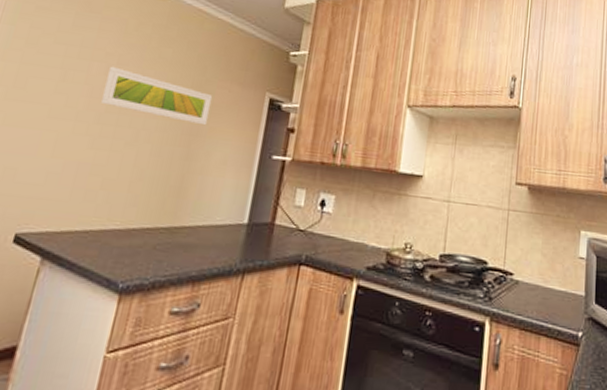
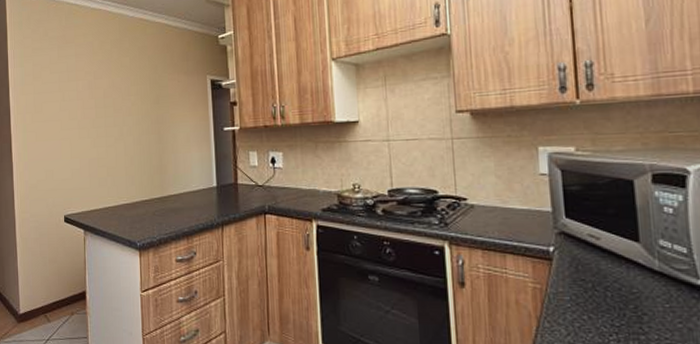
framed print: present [100,66,213,126] -> none [89,81,168,114]

